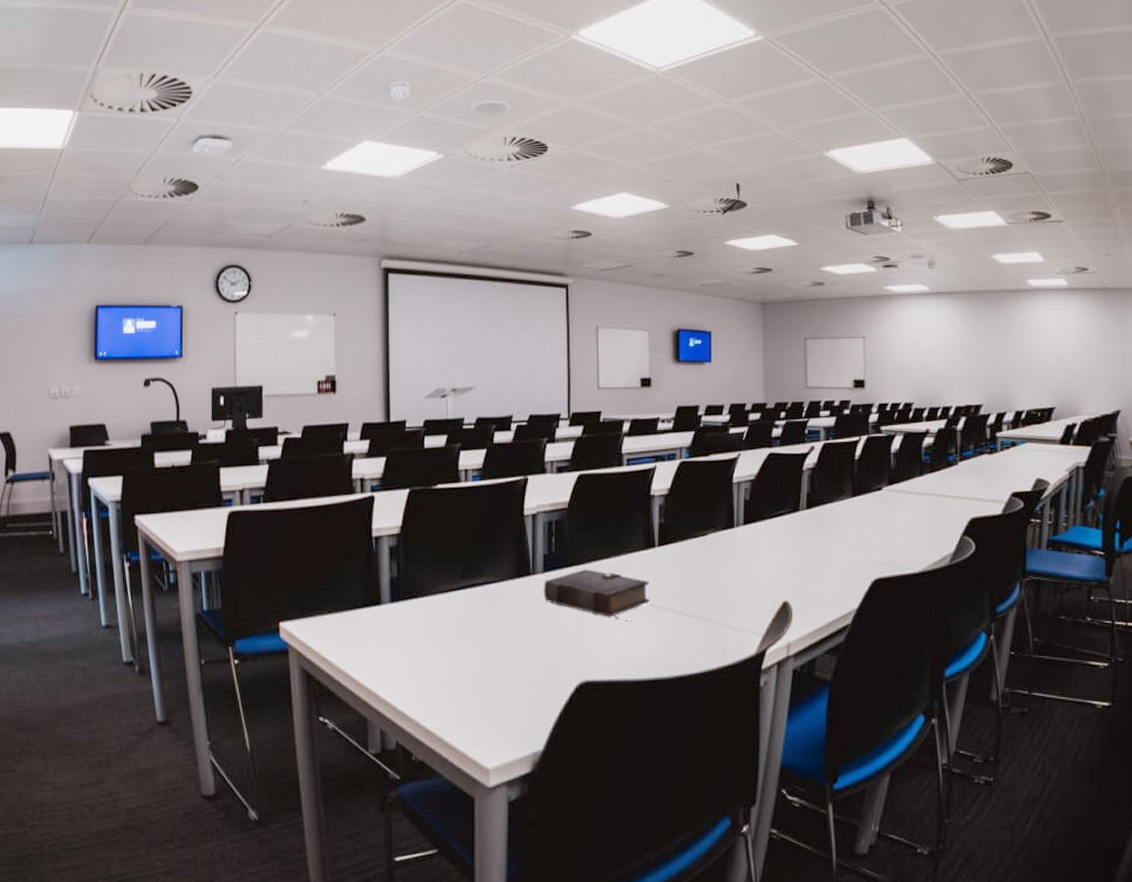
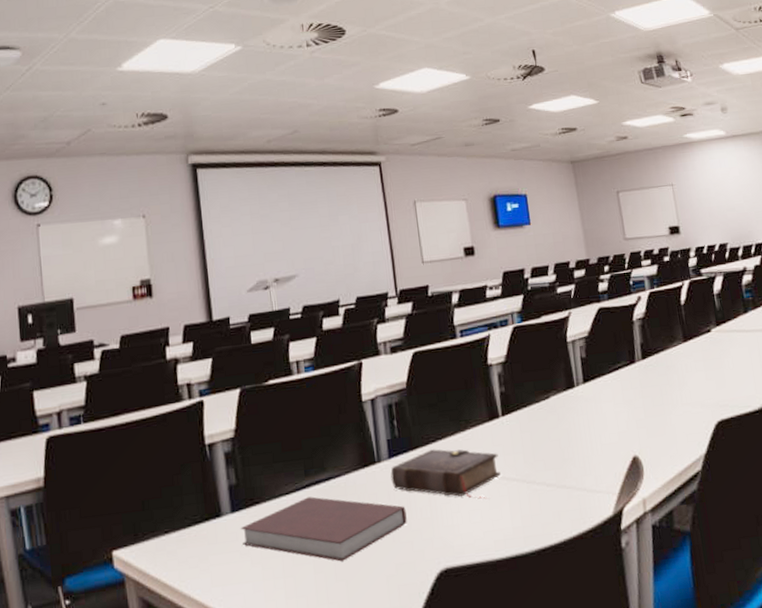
notebook: none [397,598,554,661] -> present [240,496,407,562]

